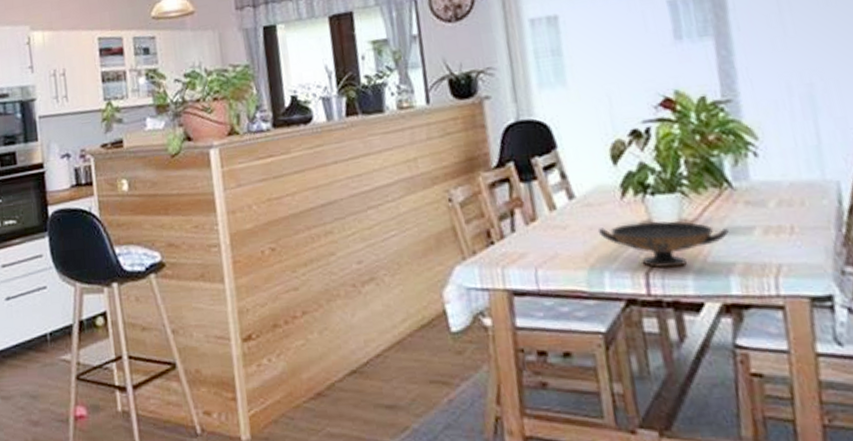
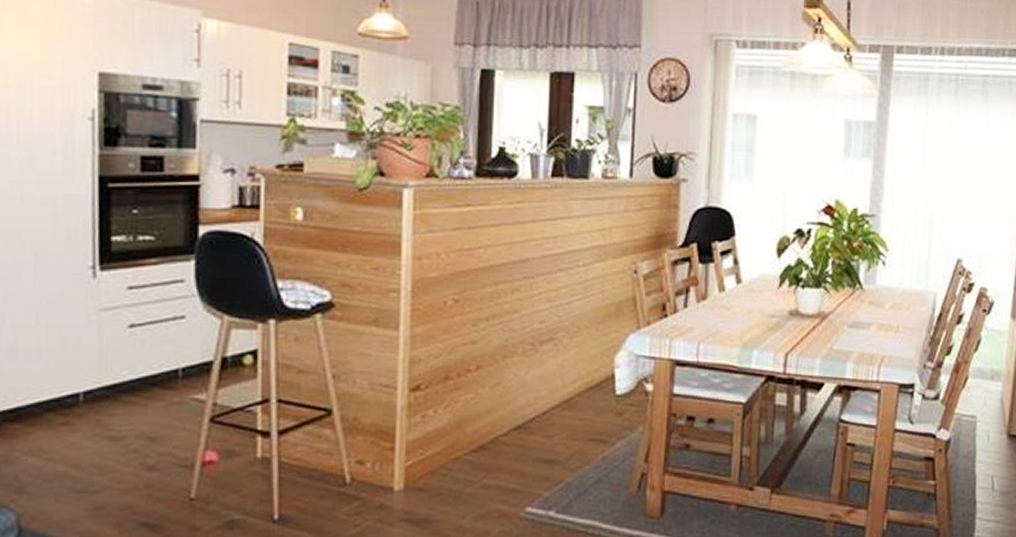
decorative bowl: present [597,221,729,268] -> none [755,310,853,352]

